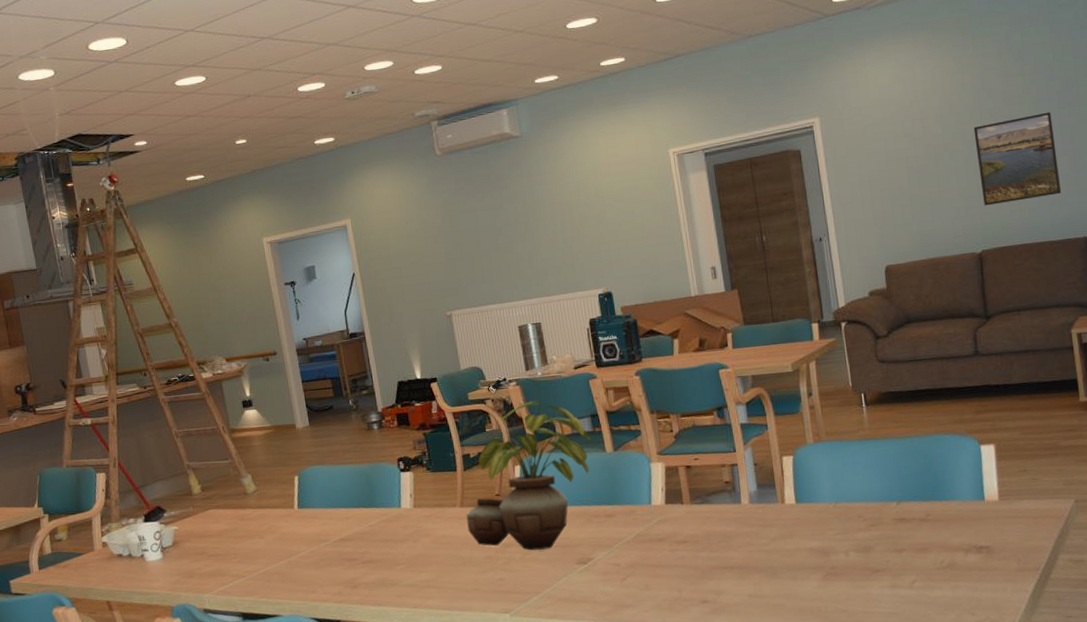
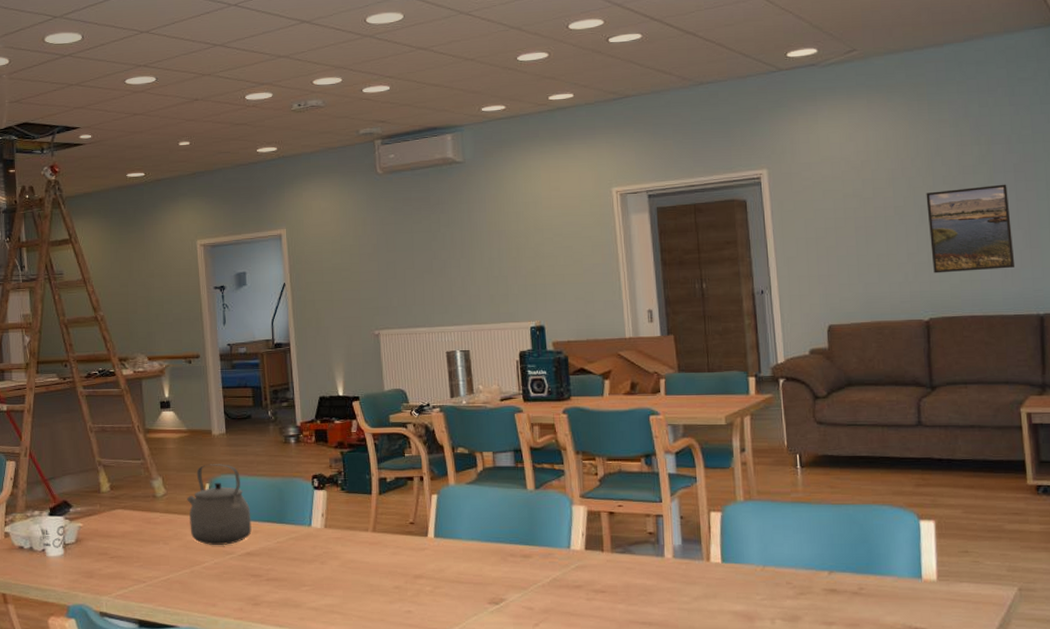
tea kettle: none [277,456,344,535] -> present [187,464,252,545]
potted plant: present [466,400,591,551] -> none [378,429,513,585]

